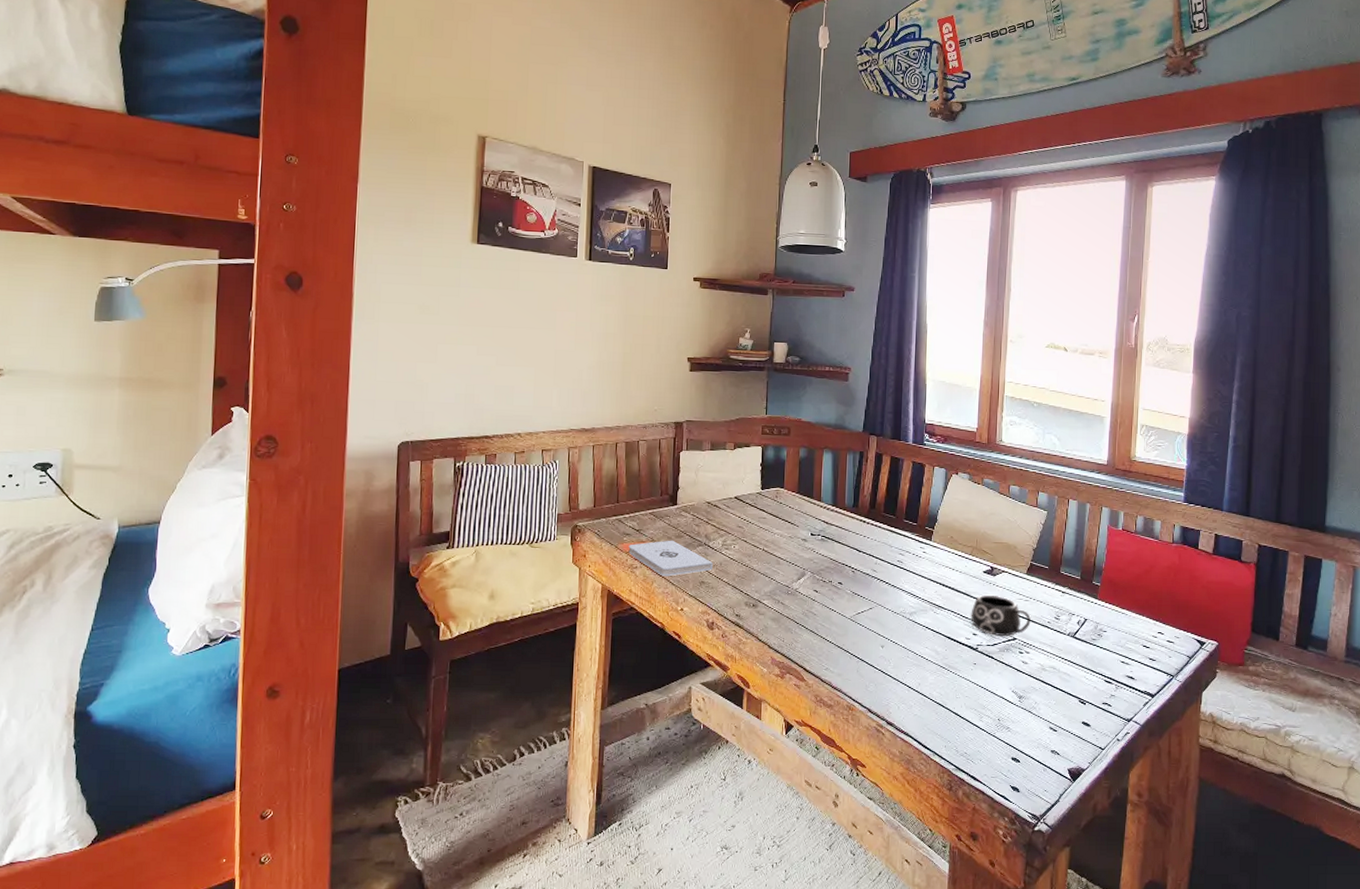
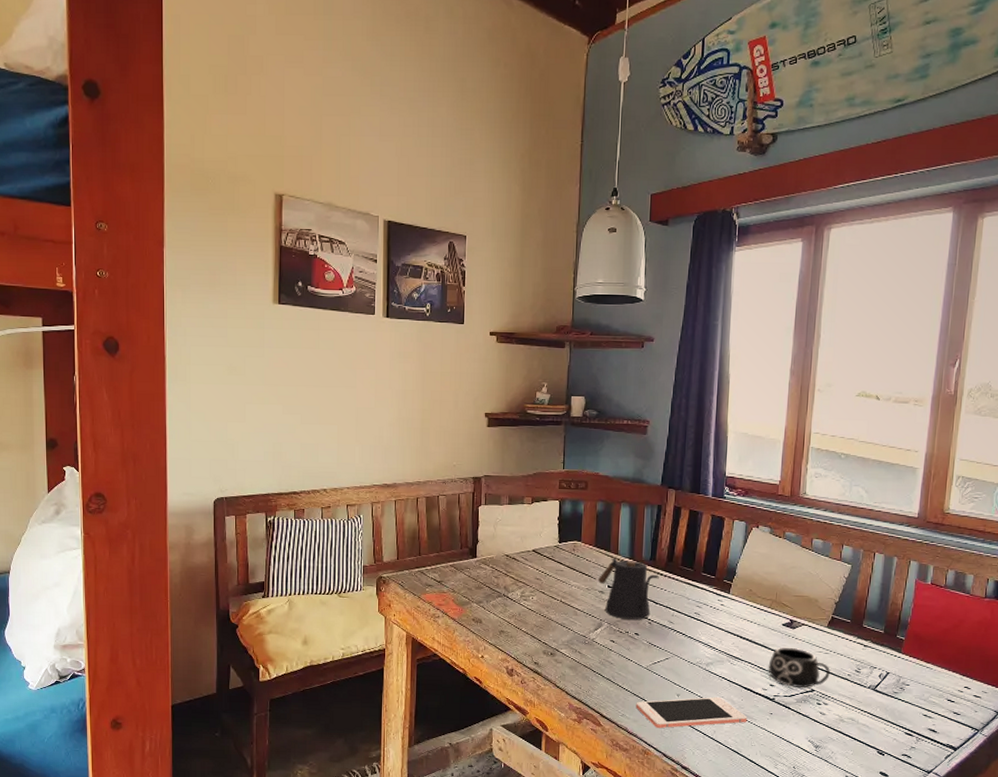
notepad: present [628,540,713,577] -> none [431,591,512,626]
kettle: none [801,505,862,568] -> present [598,558,659,620]
cell phone: none [840,648,952,682] -> present [636,697,748,729]

